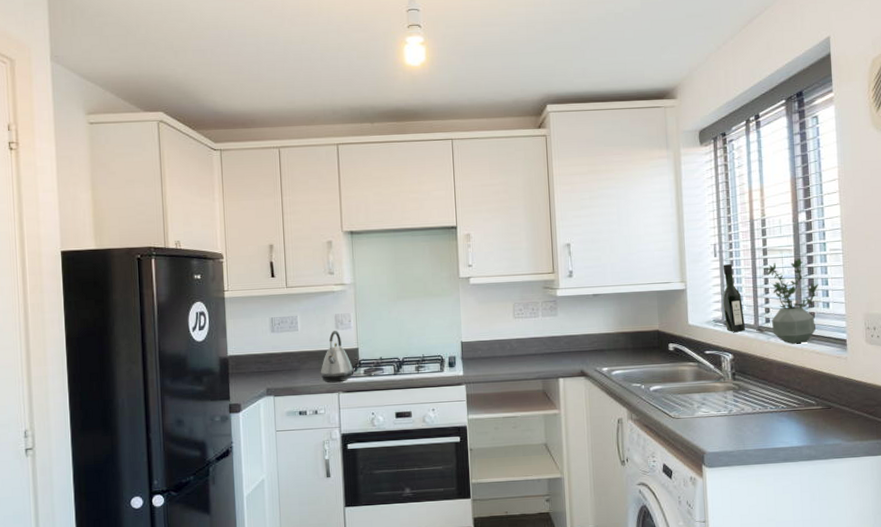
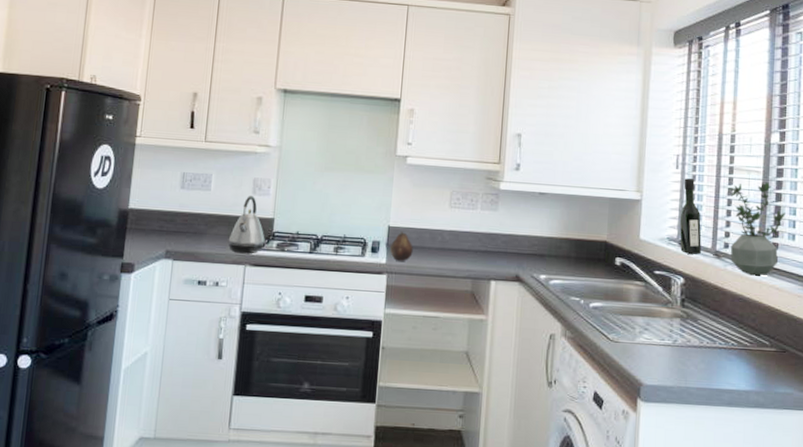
fruit: none [465,345,486,373] -> present [390,232,413,262]

